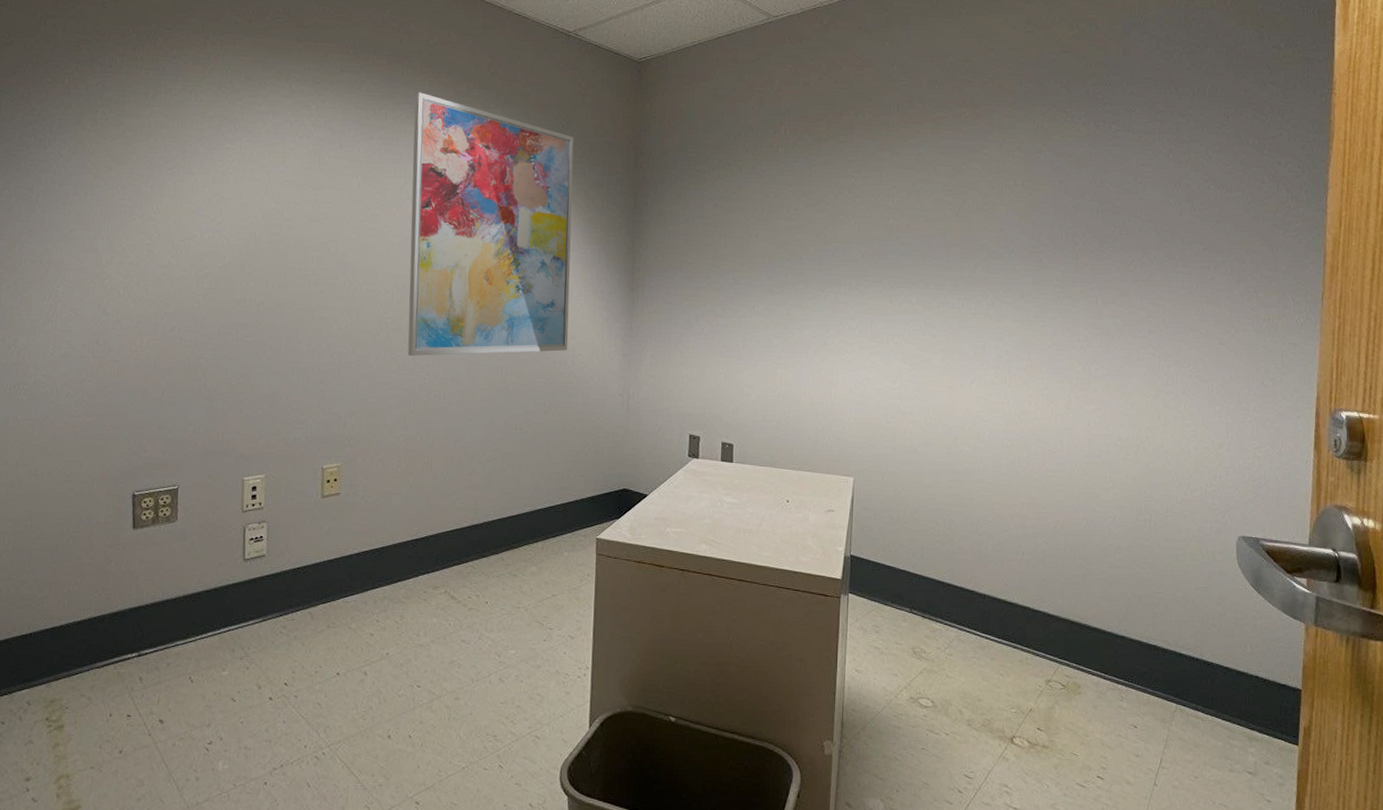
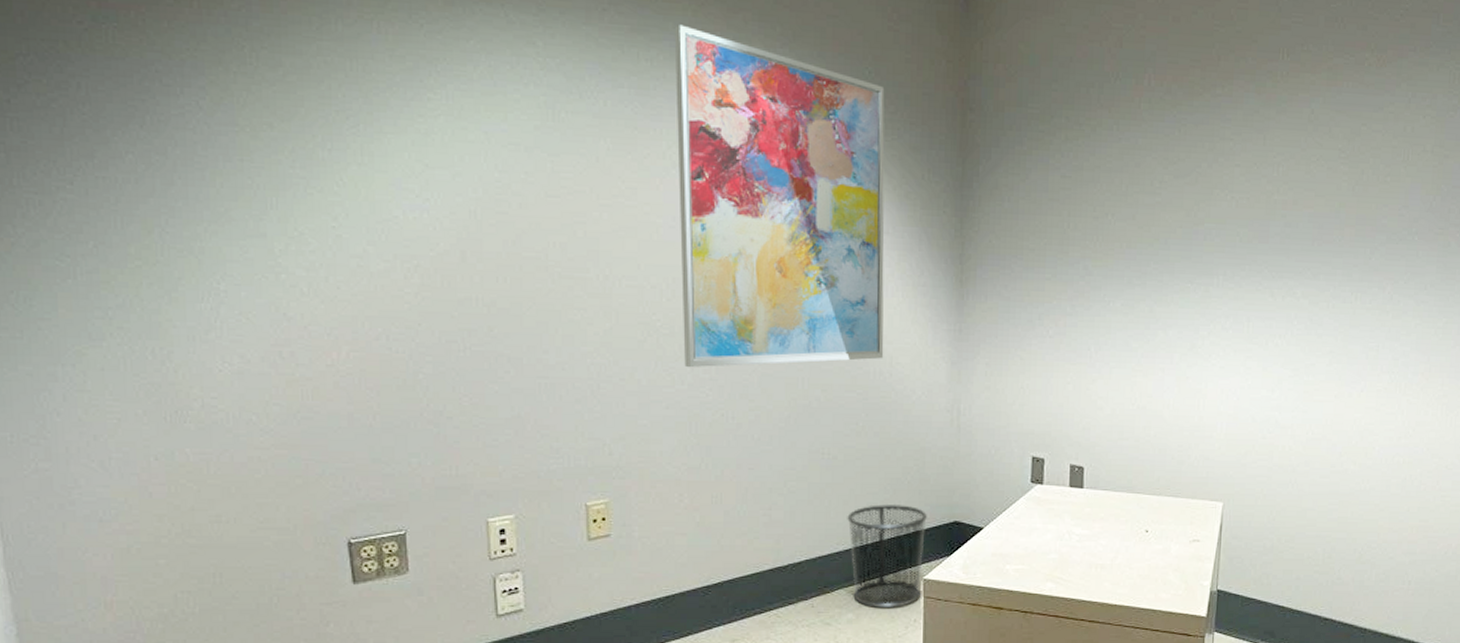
waste bin: none [534,473,600,563] -> present [847,504,927,607]

